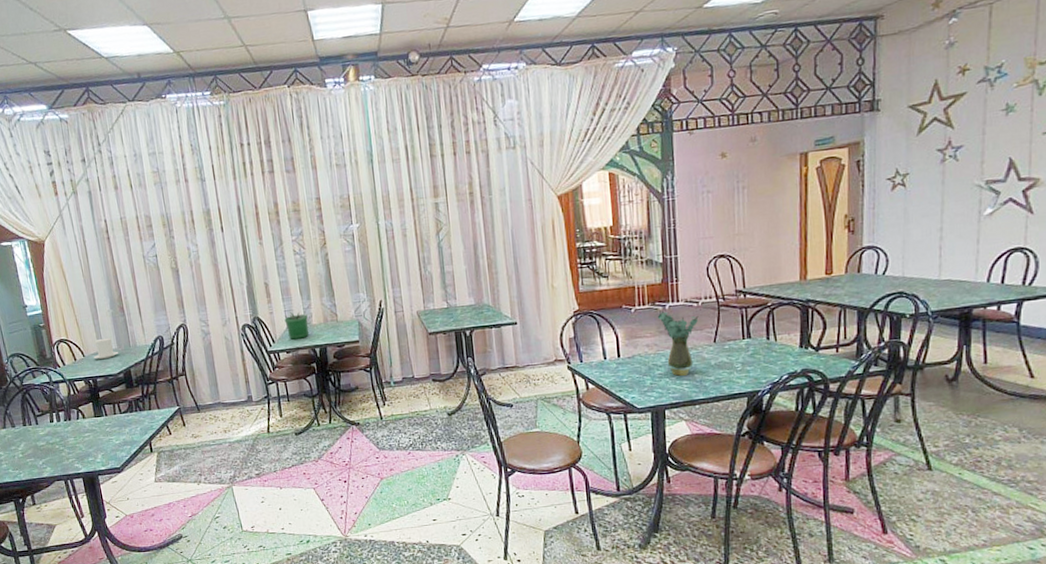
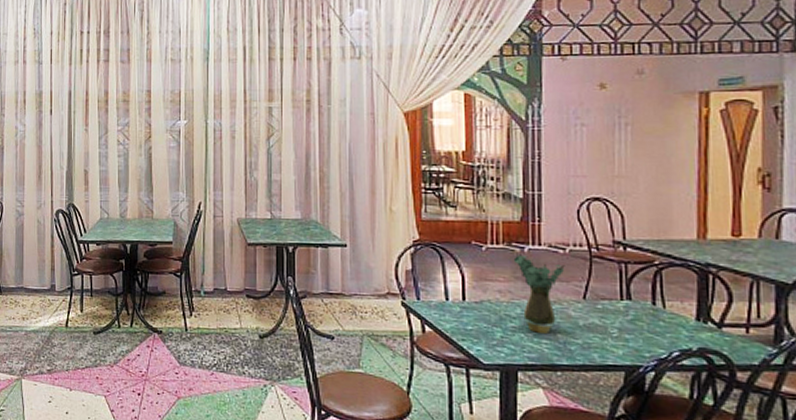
planter: present [284,311,312,340] -> none [99,202,128,232]

